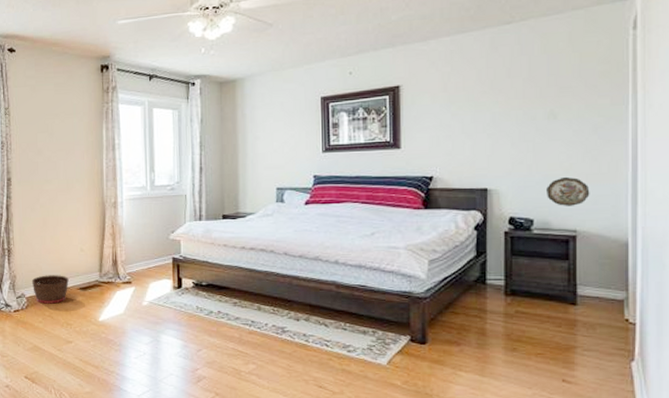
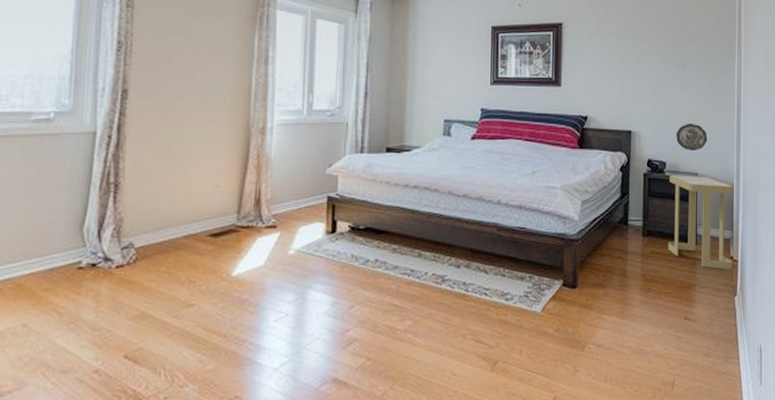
basket: present [31,275,69,304] -> none [144,218,197,256]
side table: none [538,232,629,333] -> present [668,175,734,270]

